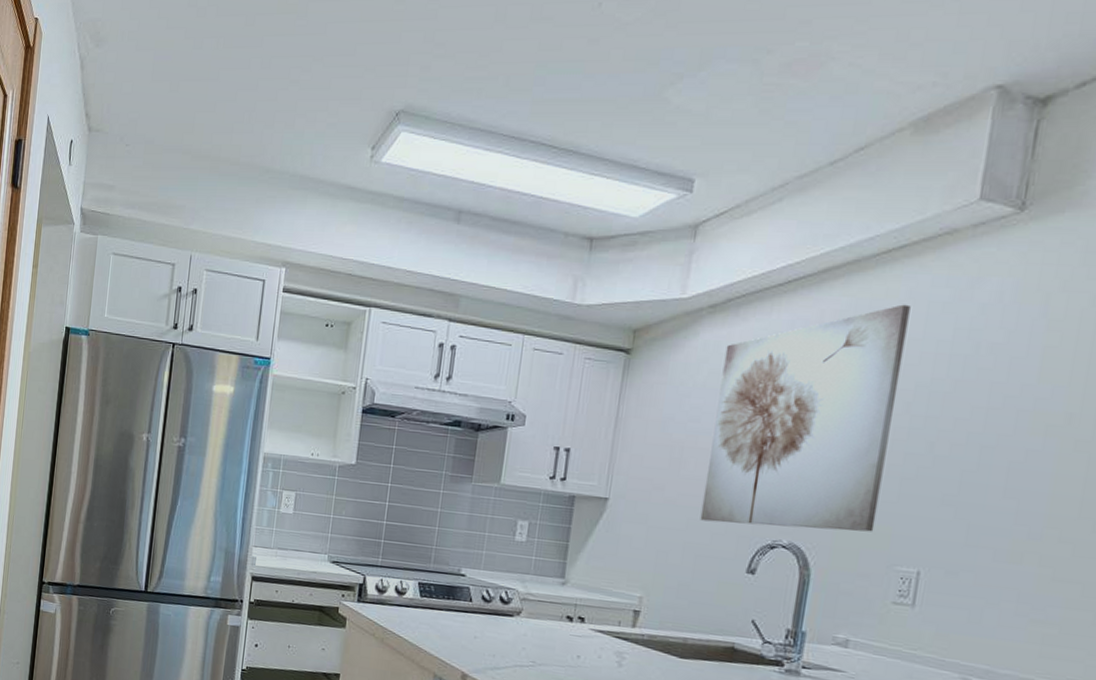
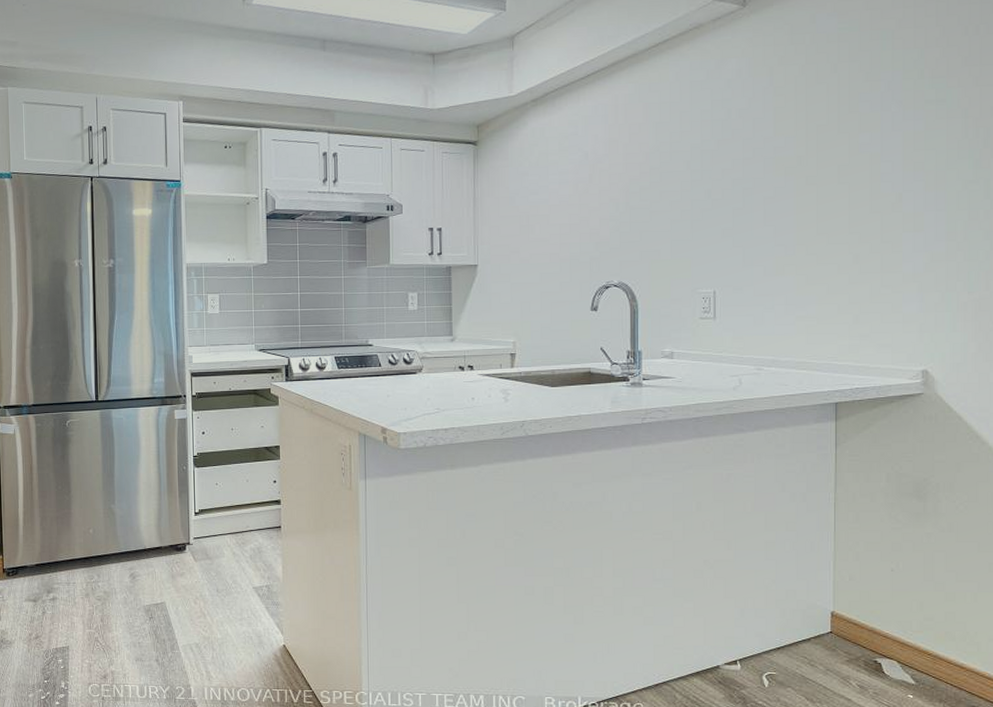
wall art: present [700,304,911,532] -> none [549,85,679,273]

